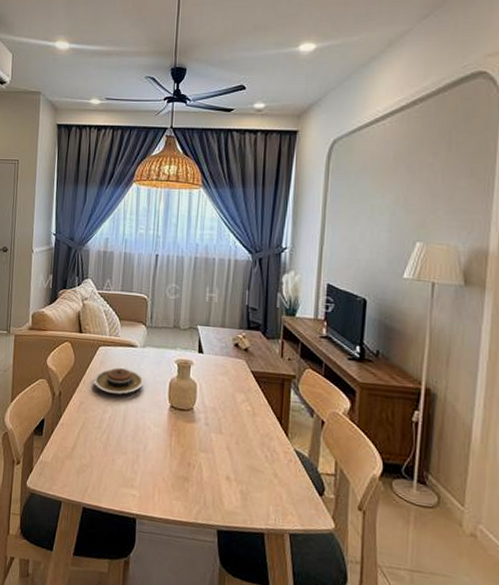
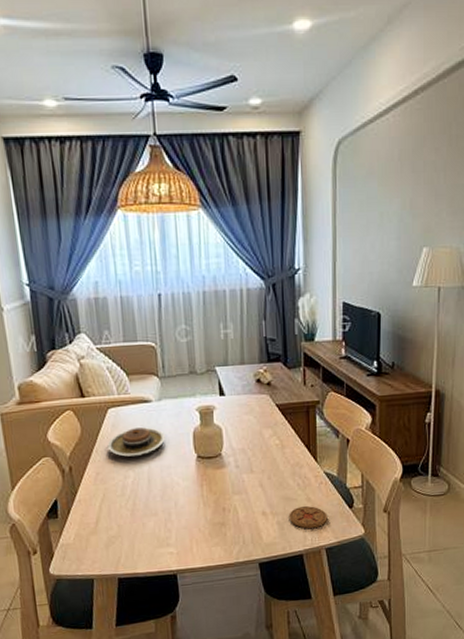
coaster: none [253,480,295,509] -> present [289,506,328,529]

